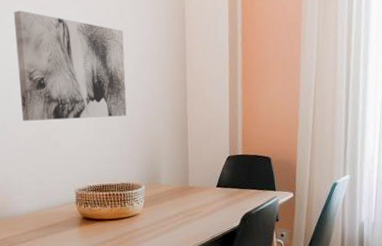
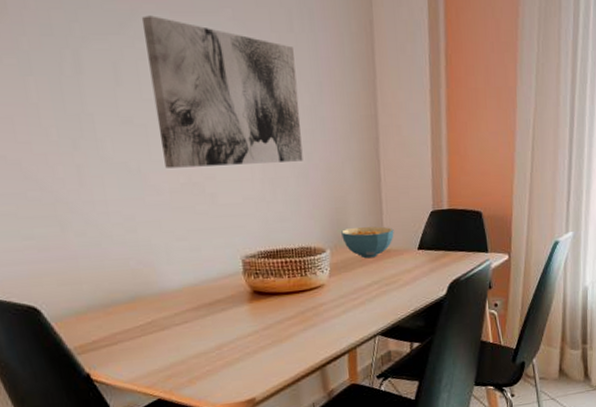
cereal bowl: none [154,167,197,194] -> present [341,226,394,259]

